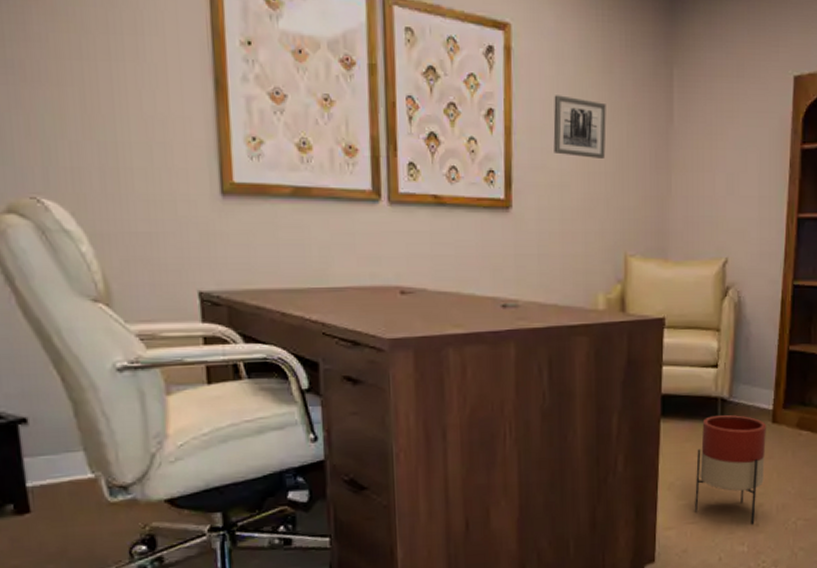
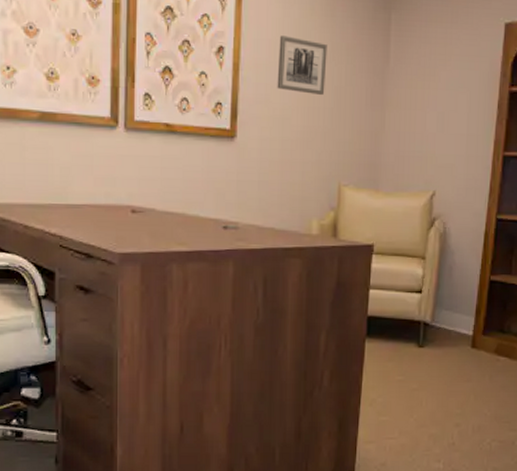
planter: present [695,414,766,524] -> none [395,337,466,443]

